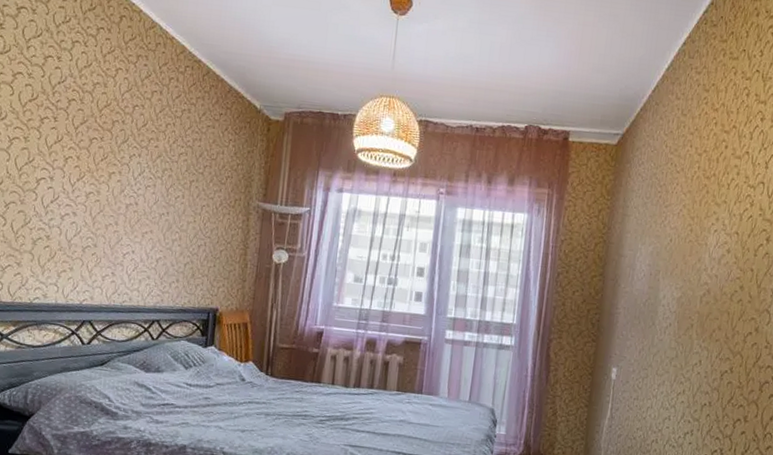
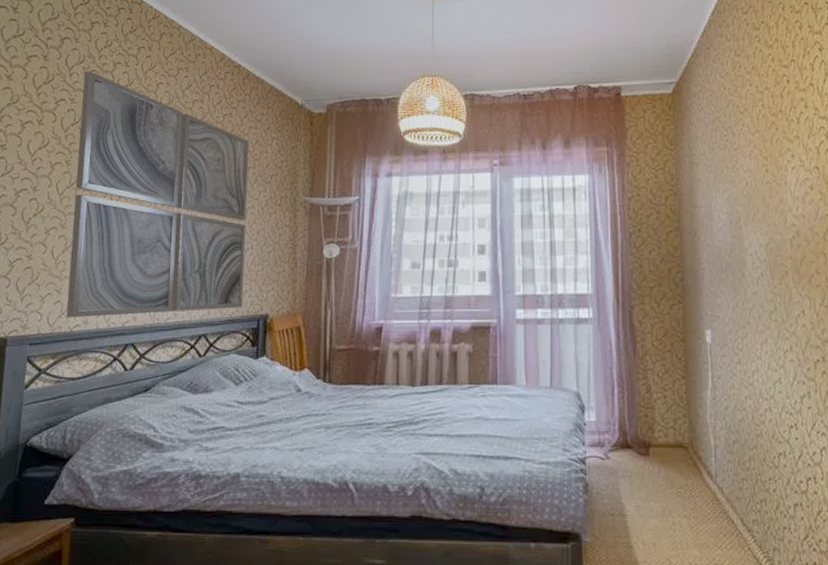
wall art: none [26,45,207,300] -> present [66,71,249,318]

